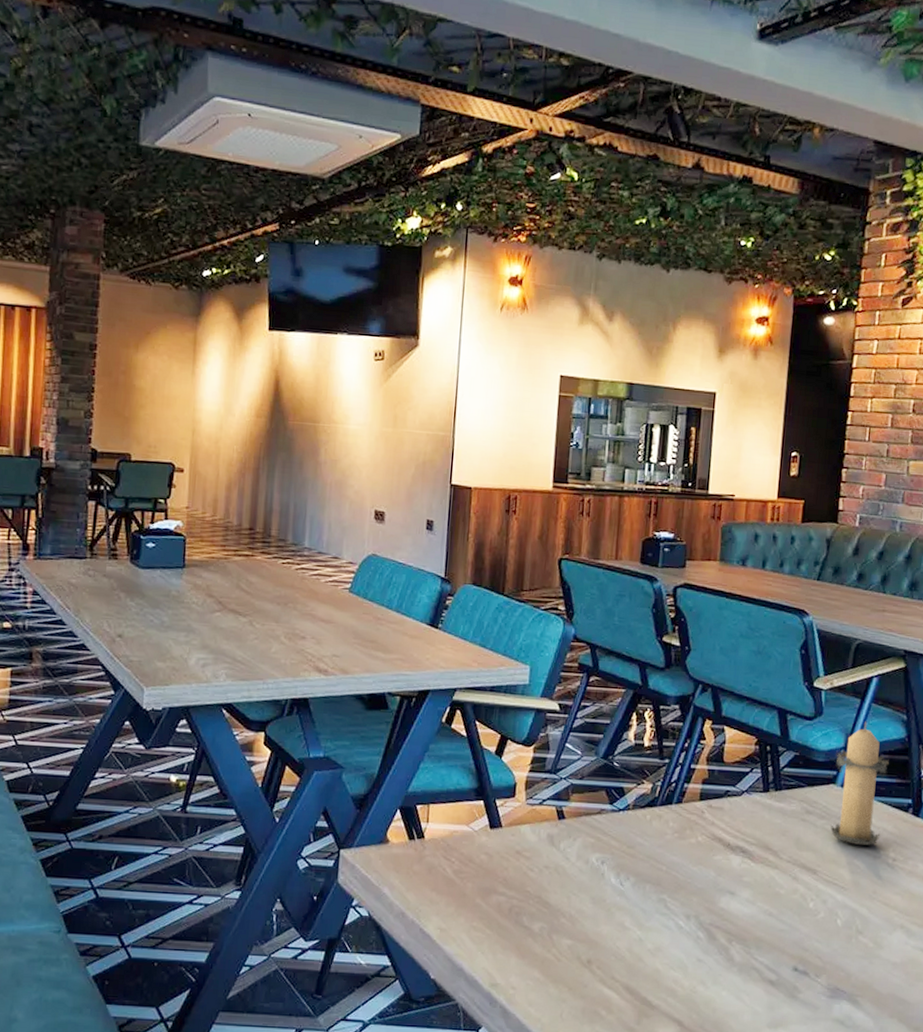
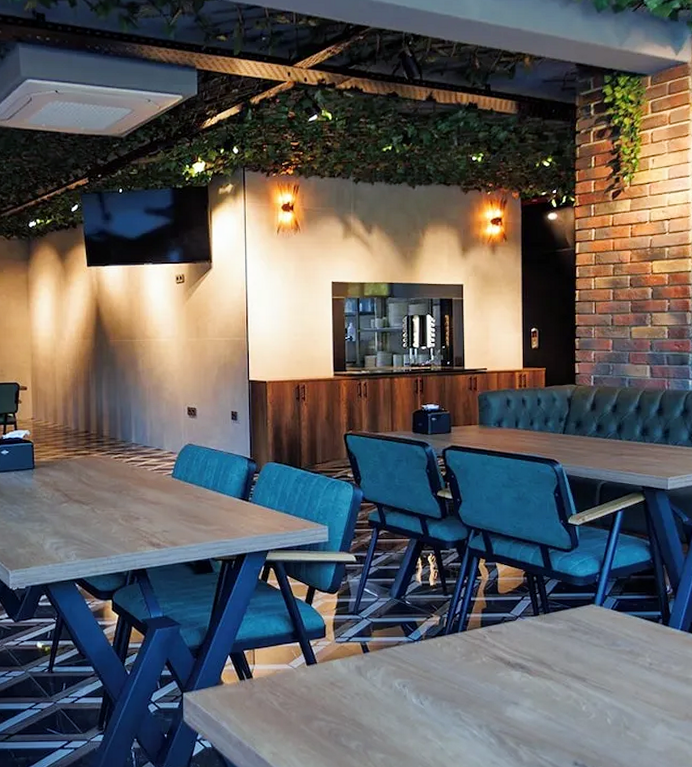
candle: present [830,721,889,845] -> none [592,548,638,654]

